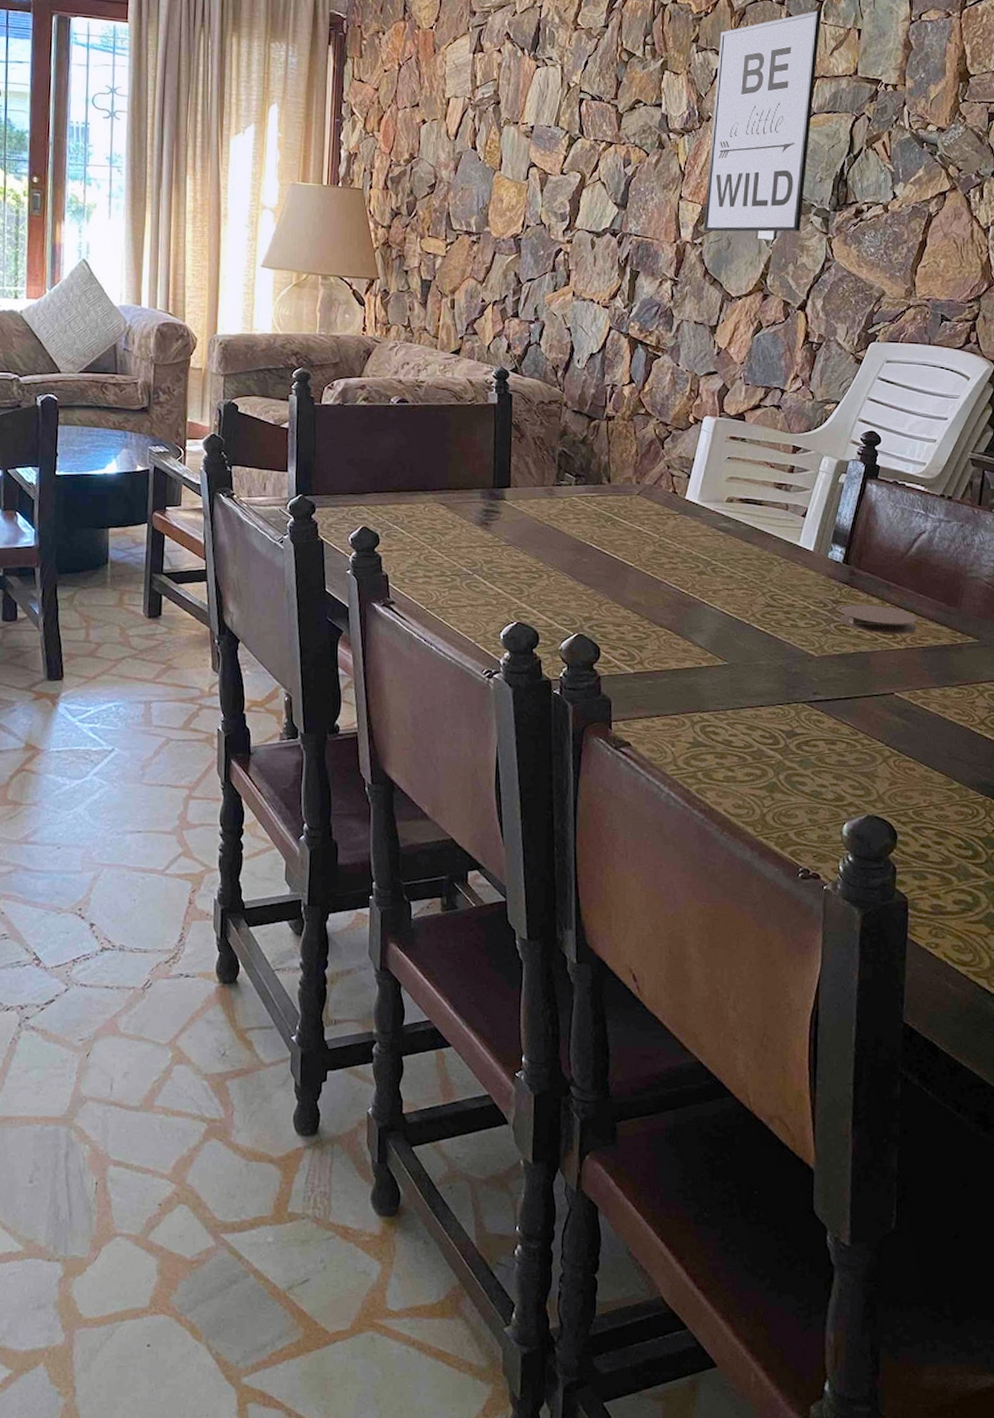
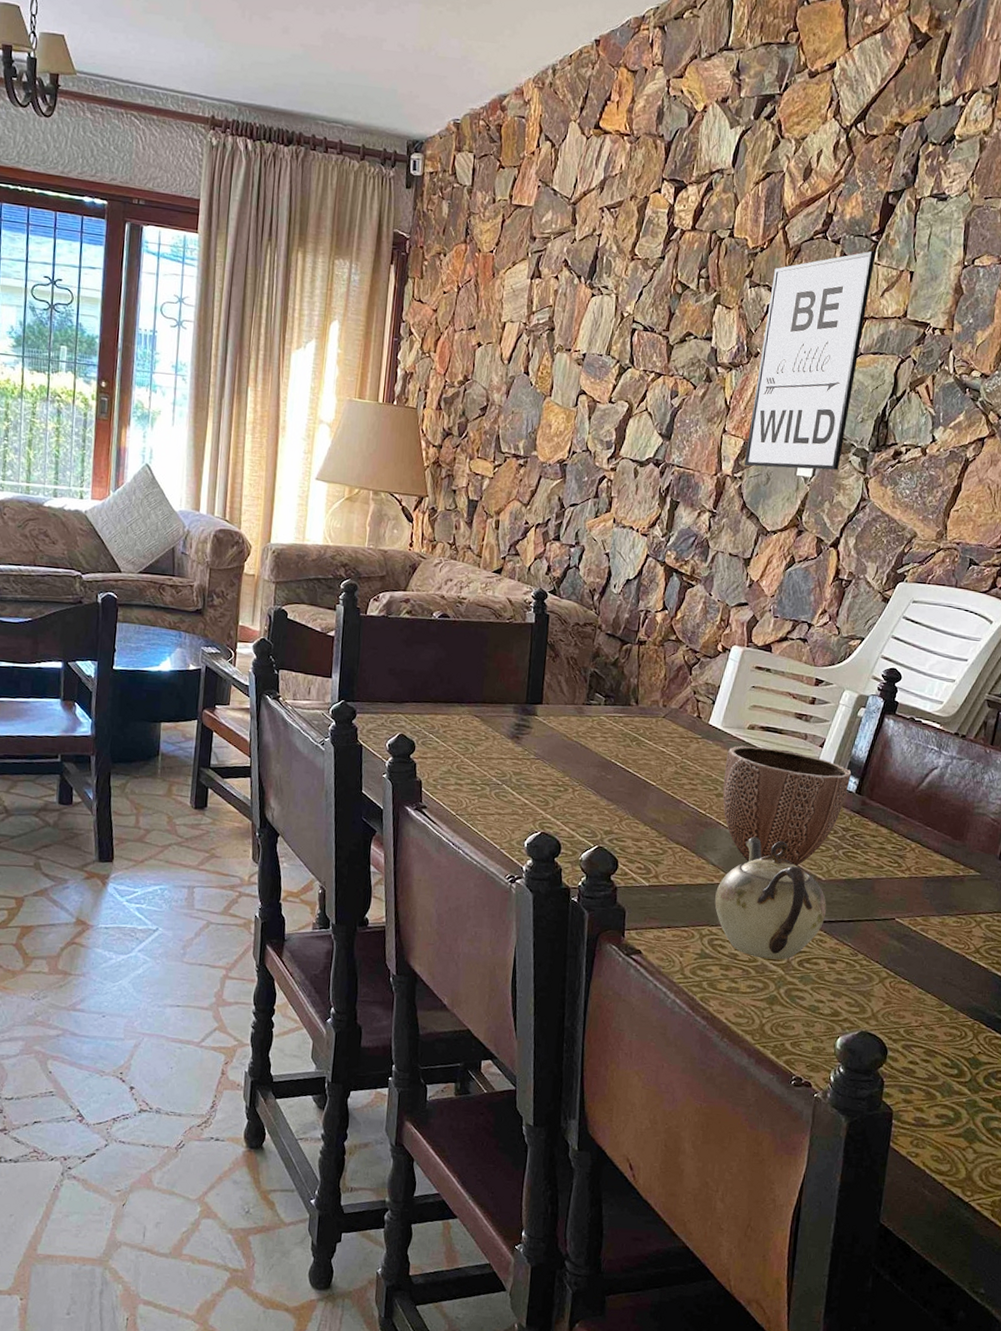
decorative bowl: none [704,519,837,643] -> present [722,745,852,866]
teapot: none [704,615,822,744] -> present [715,836,827,960]
coaster: present [839,604,918,634] -> none [848,833,923,864]

